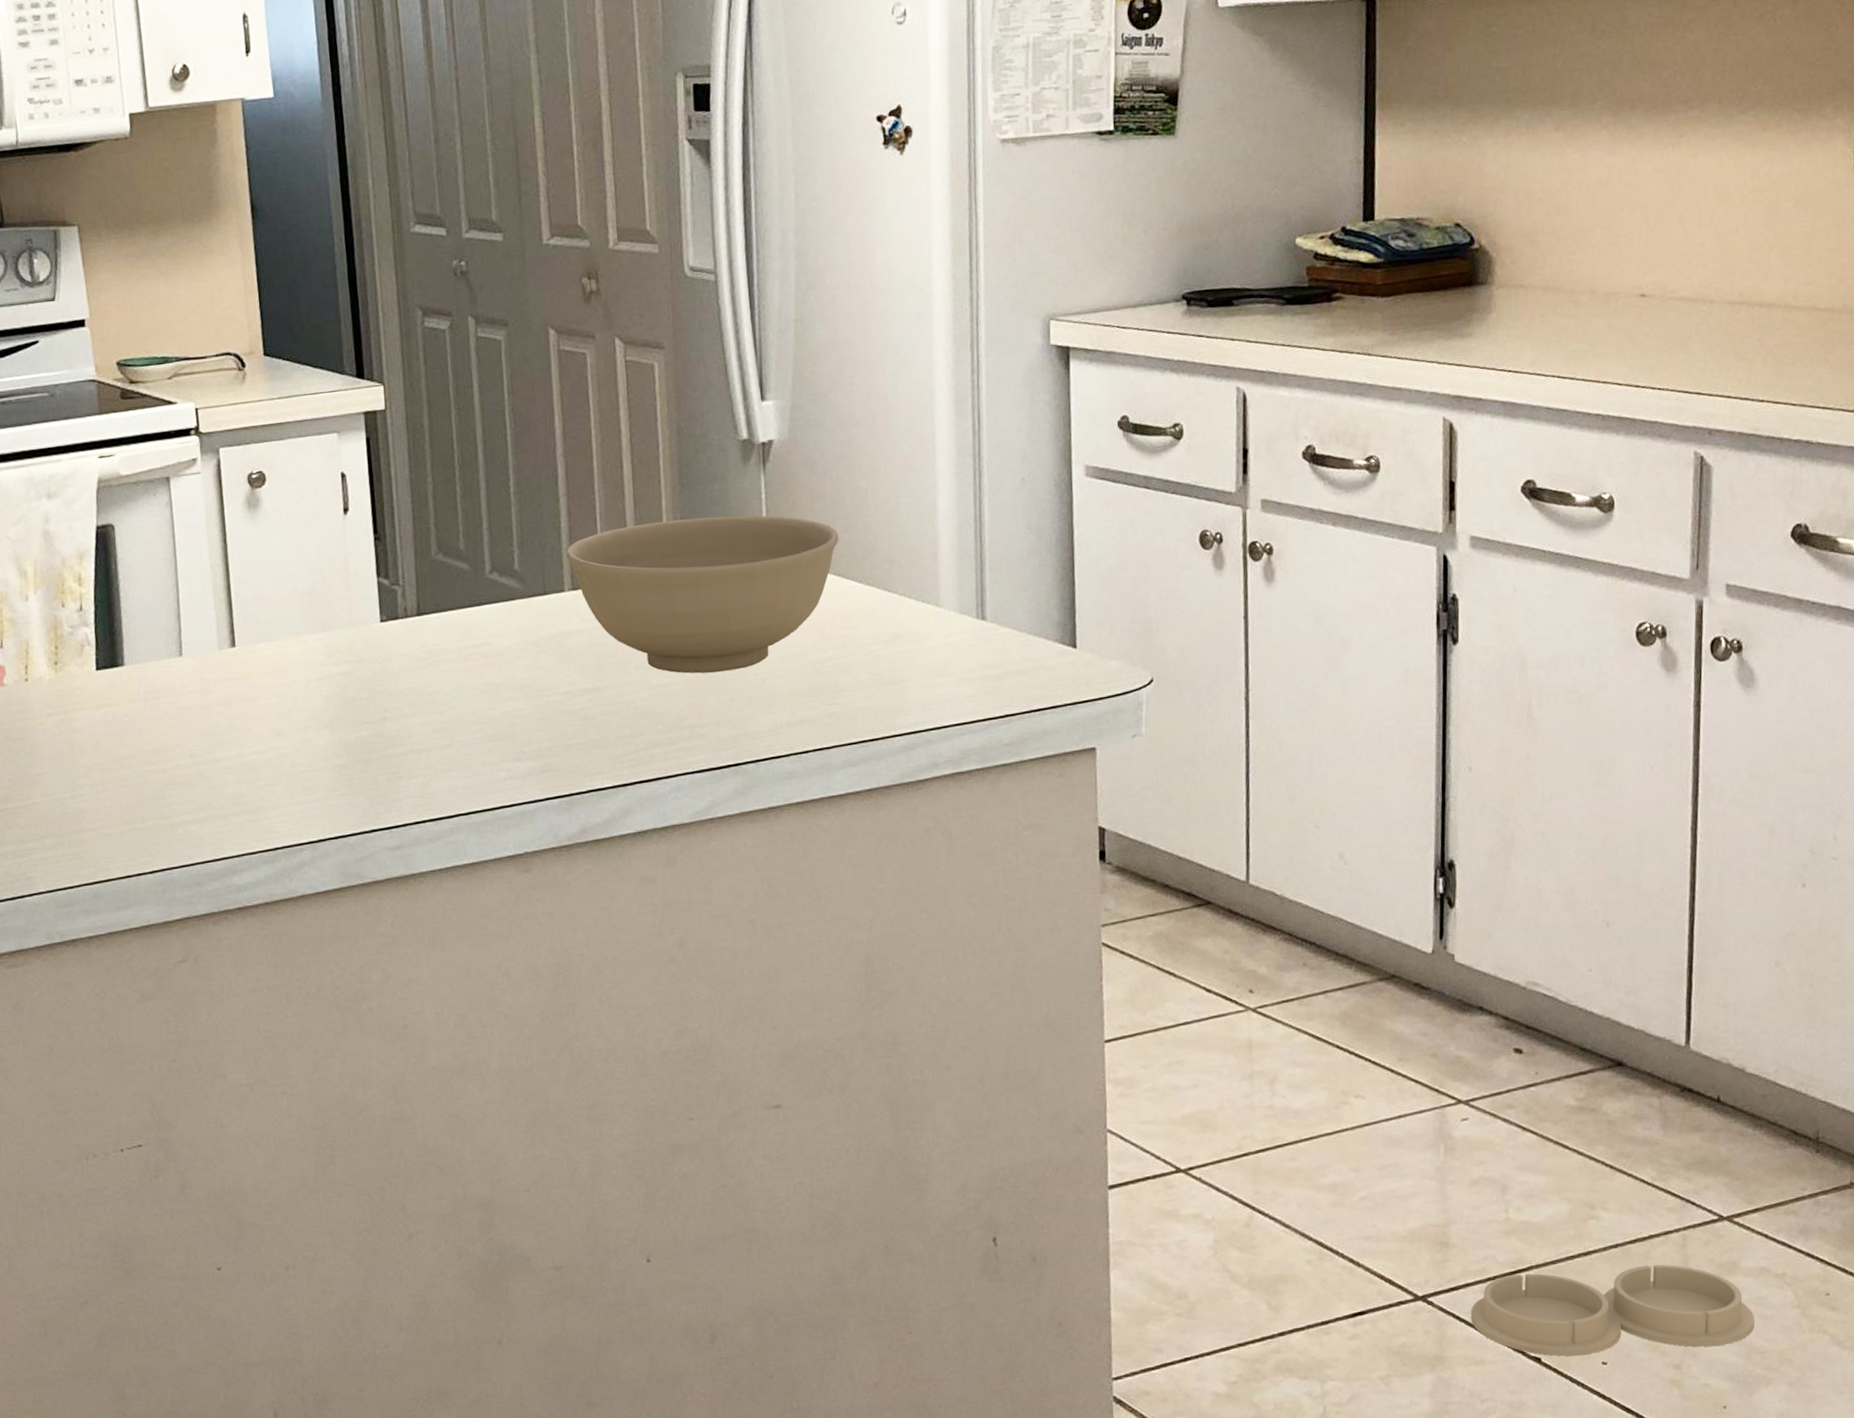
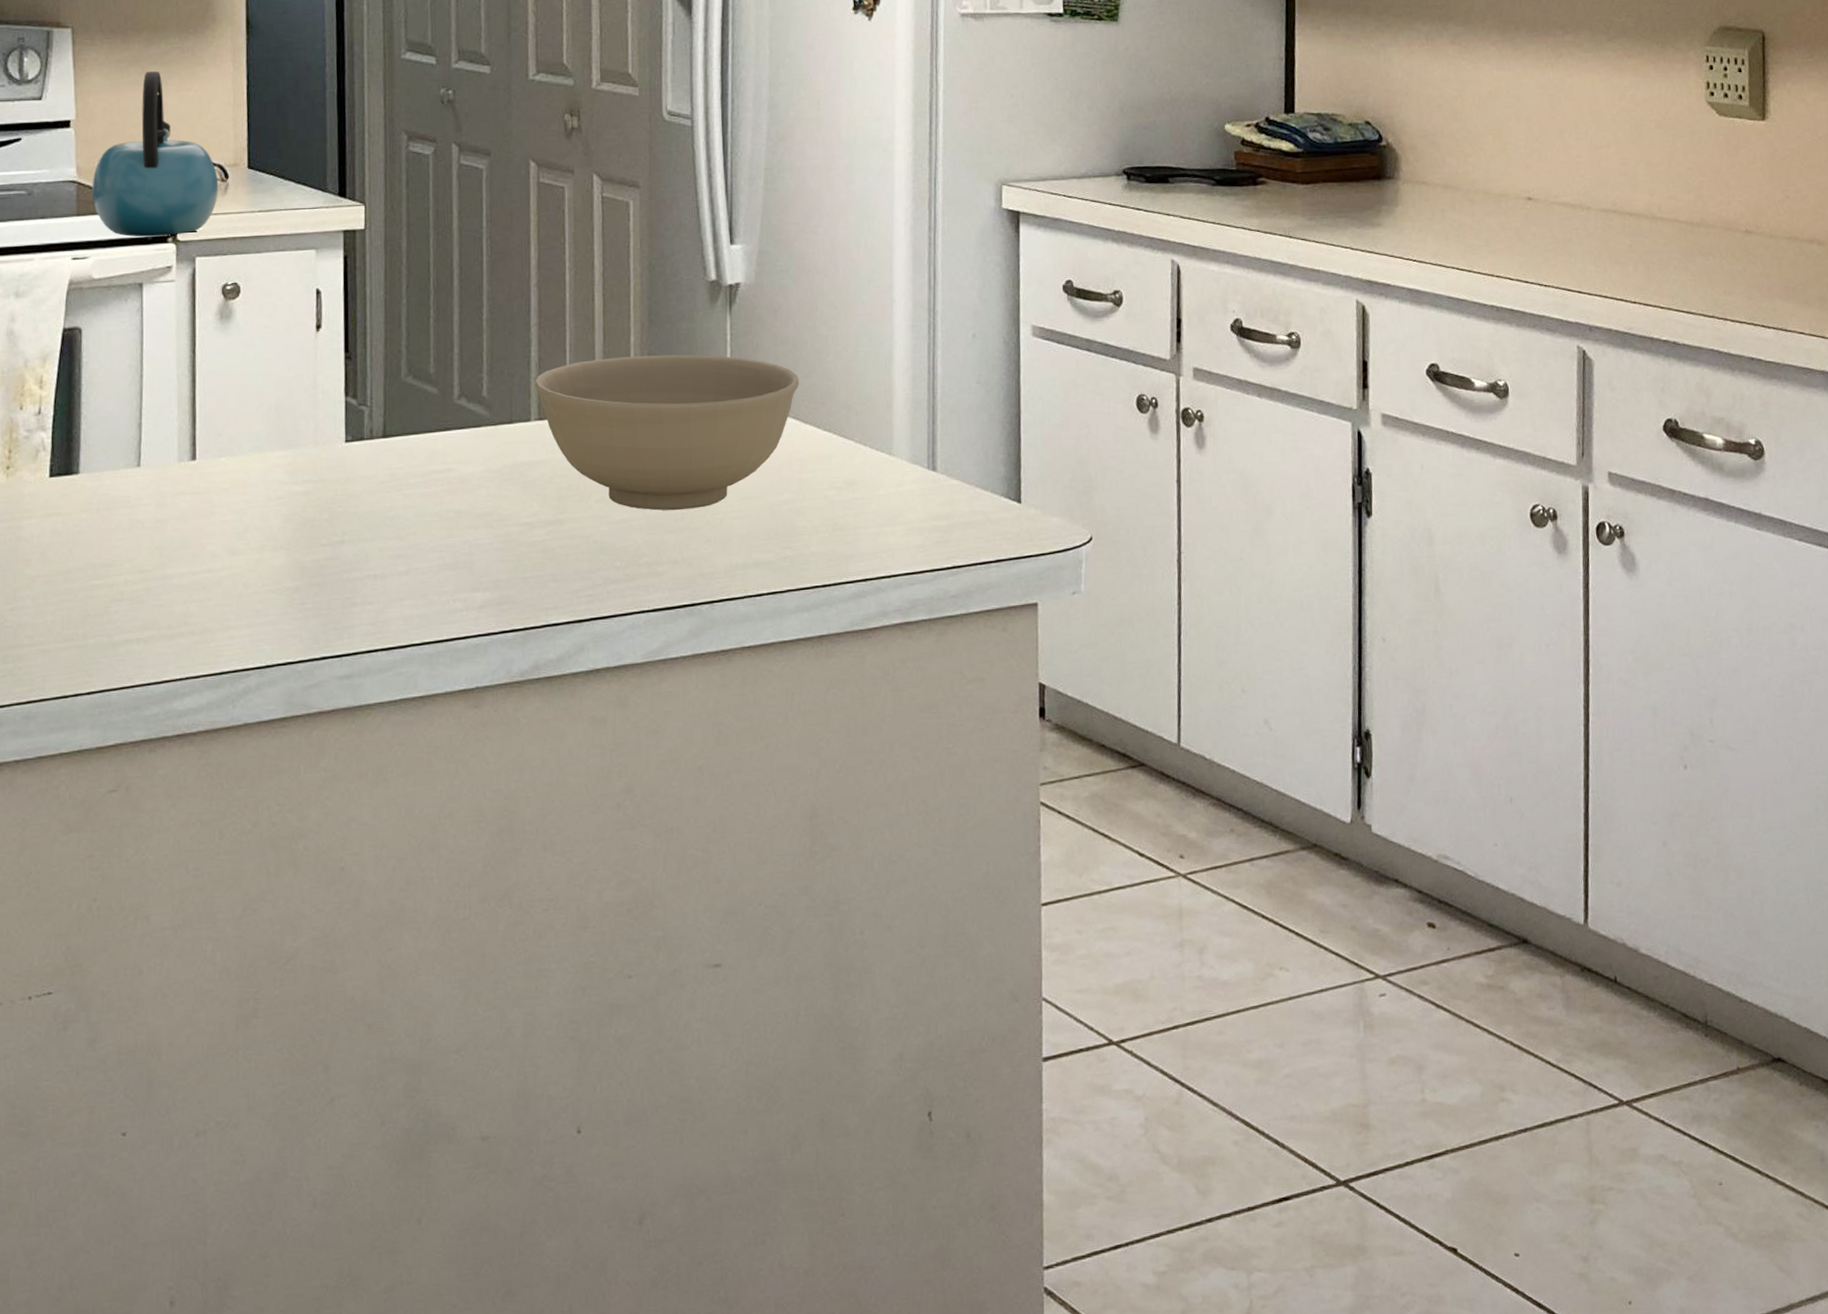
kettle: none [111,263,237,432] -> present [91,71,219,237]
pet bowl: present [1470,1264,1755,1356] -> none [1390,1150,1655,1247]

